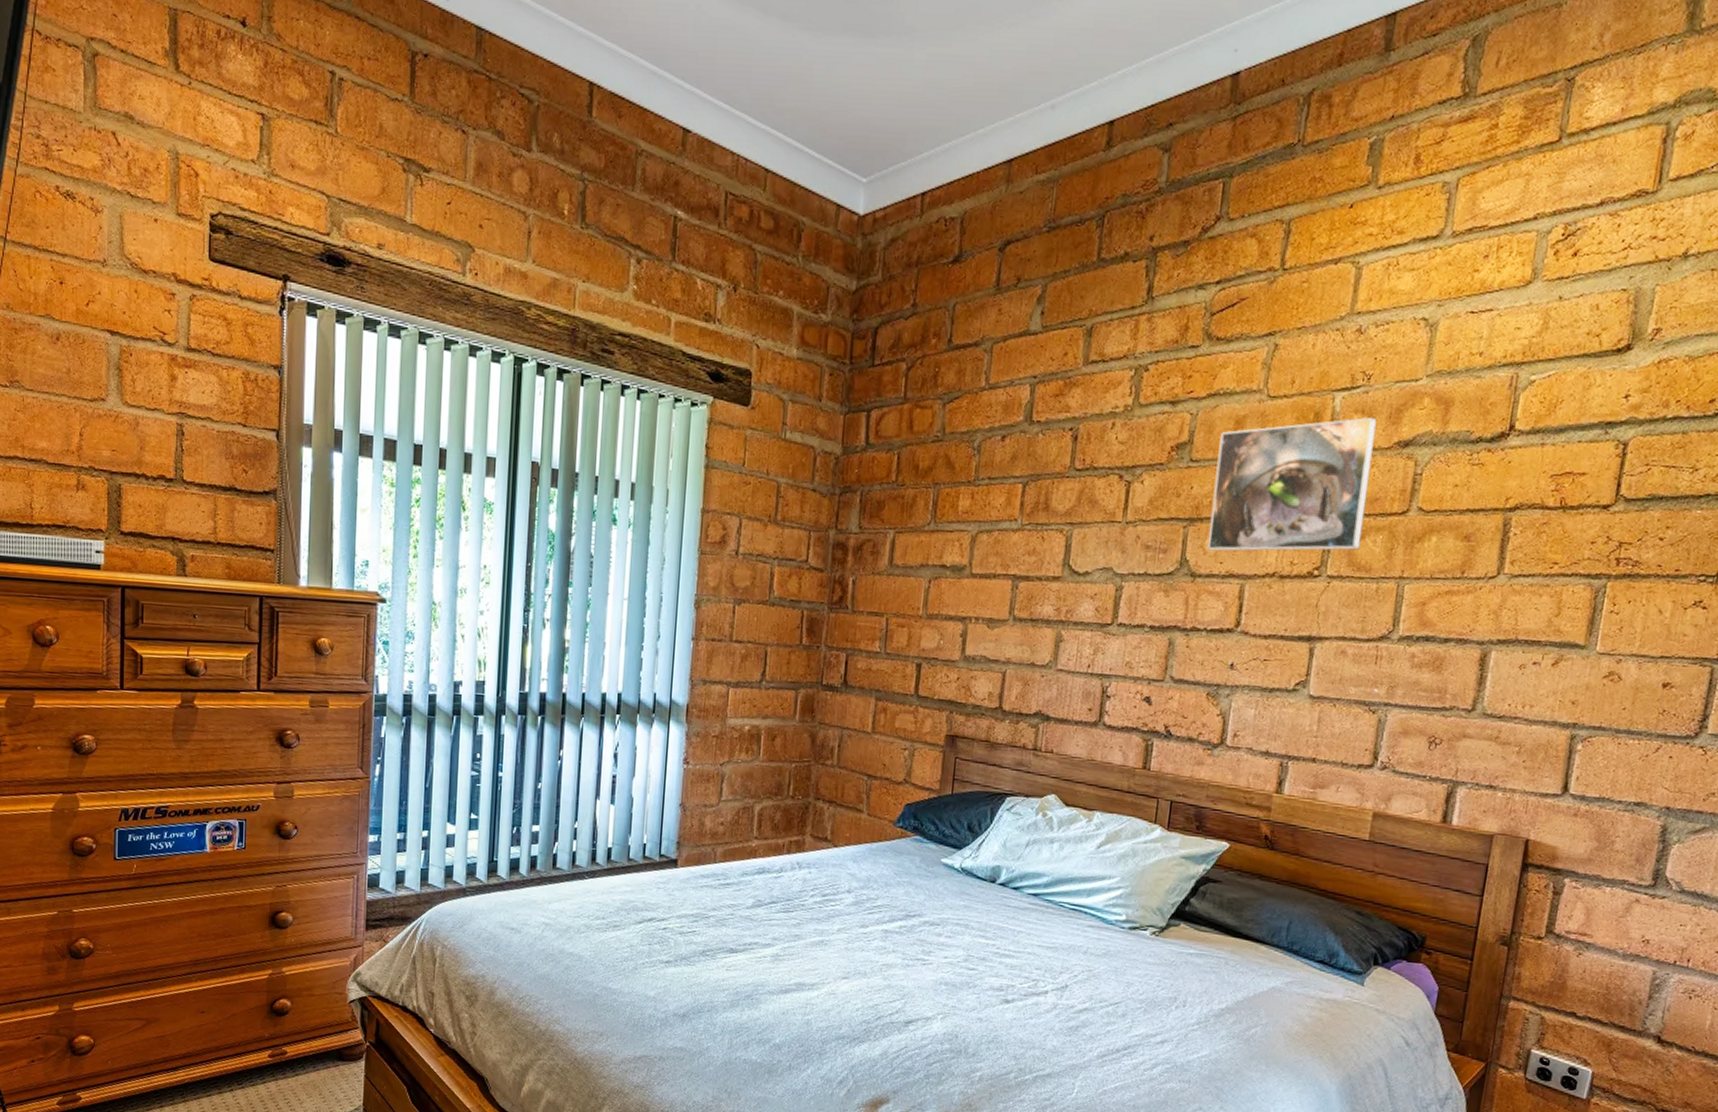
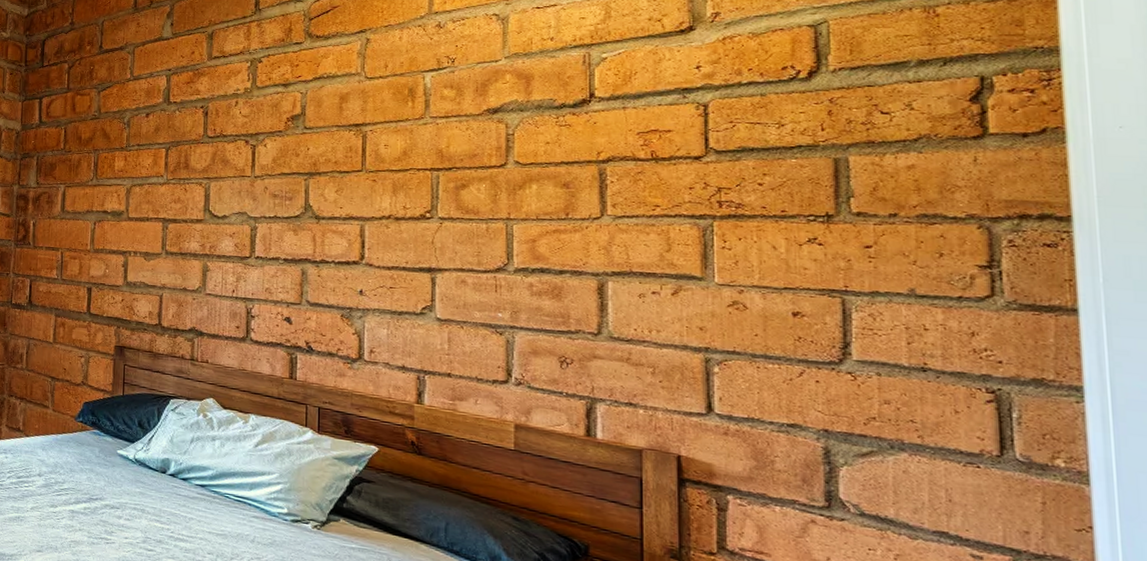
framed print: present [1207,416,1378,552] -> none [327,90,466,199]

